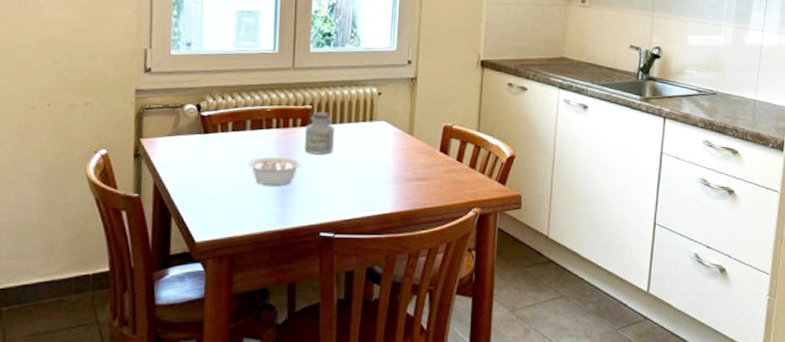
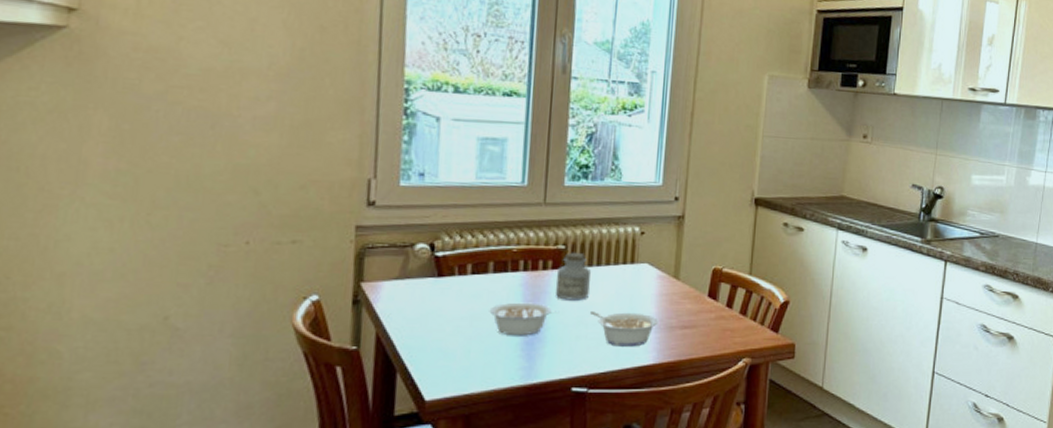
legume: none [334,164,395,197] -> present [589,311,658,347]

